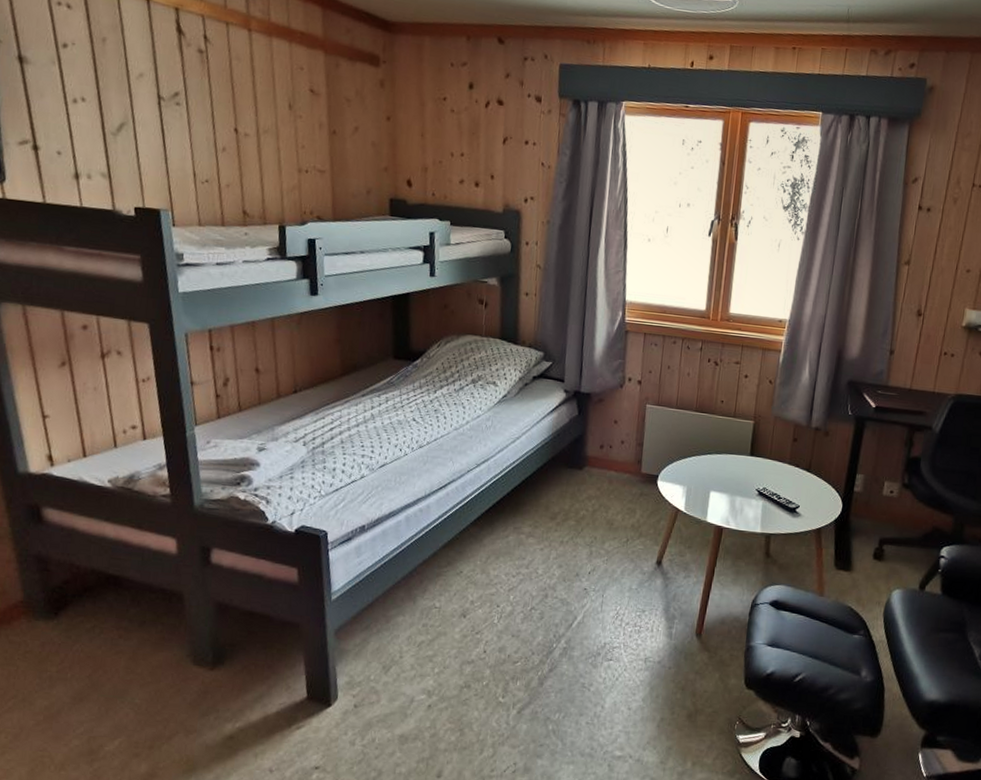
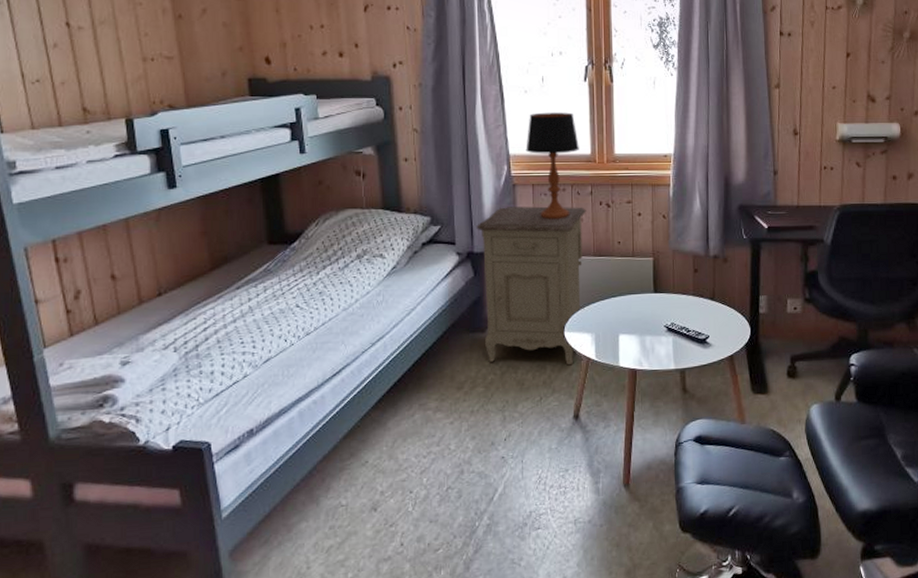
nightstand: none [580,350,694,514] -> present [476,206,586,366]
table lamp: none [642,262,695,371] -> present [526,112,579,220]

